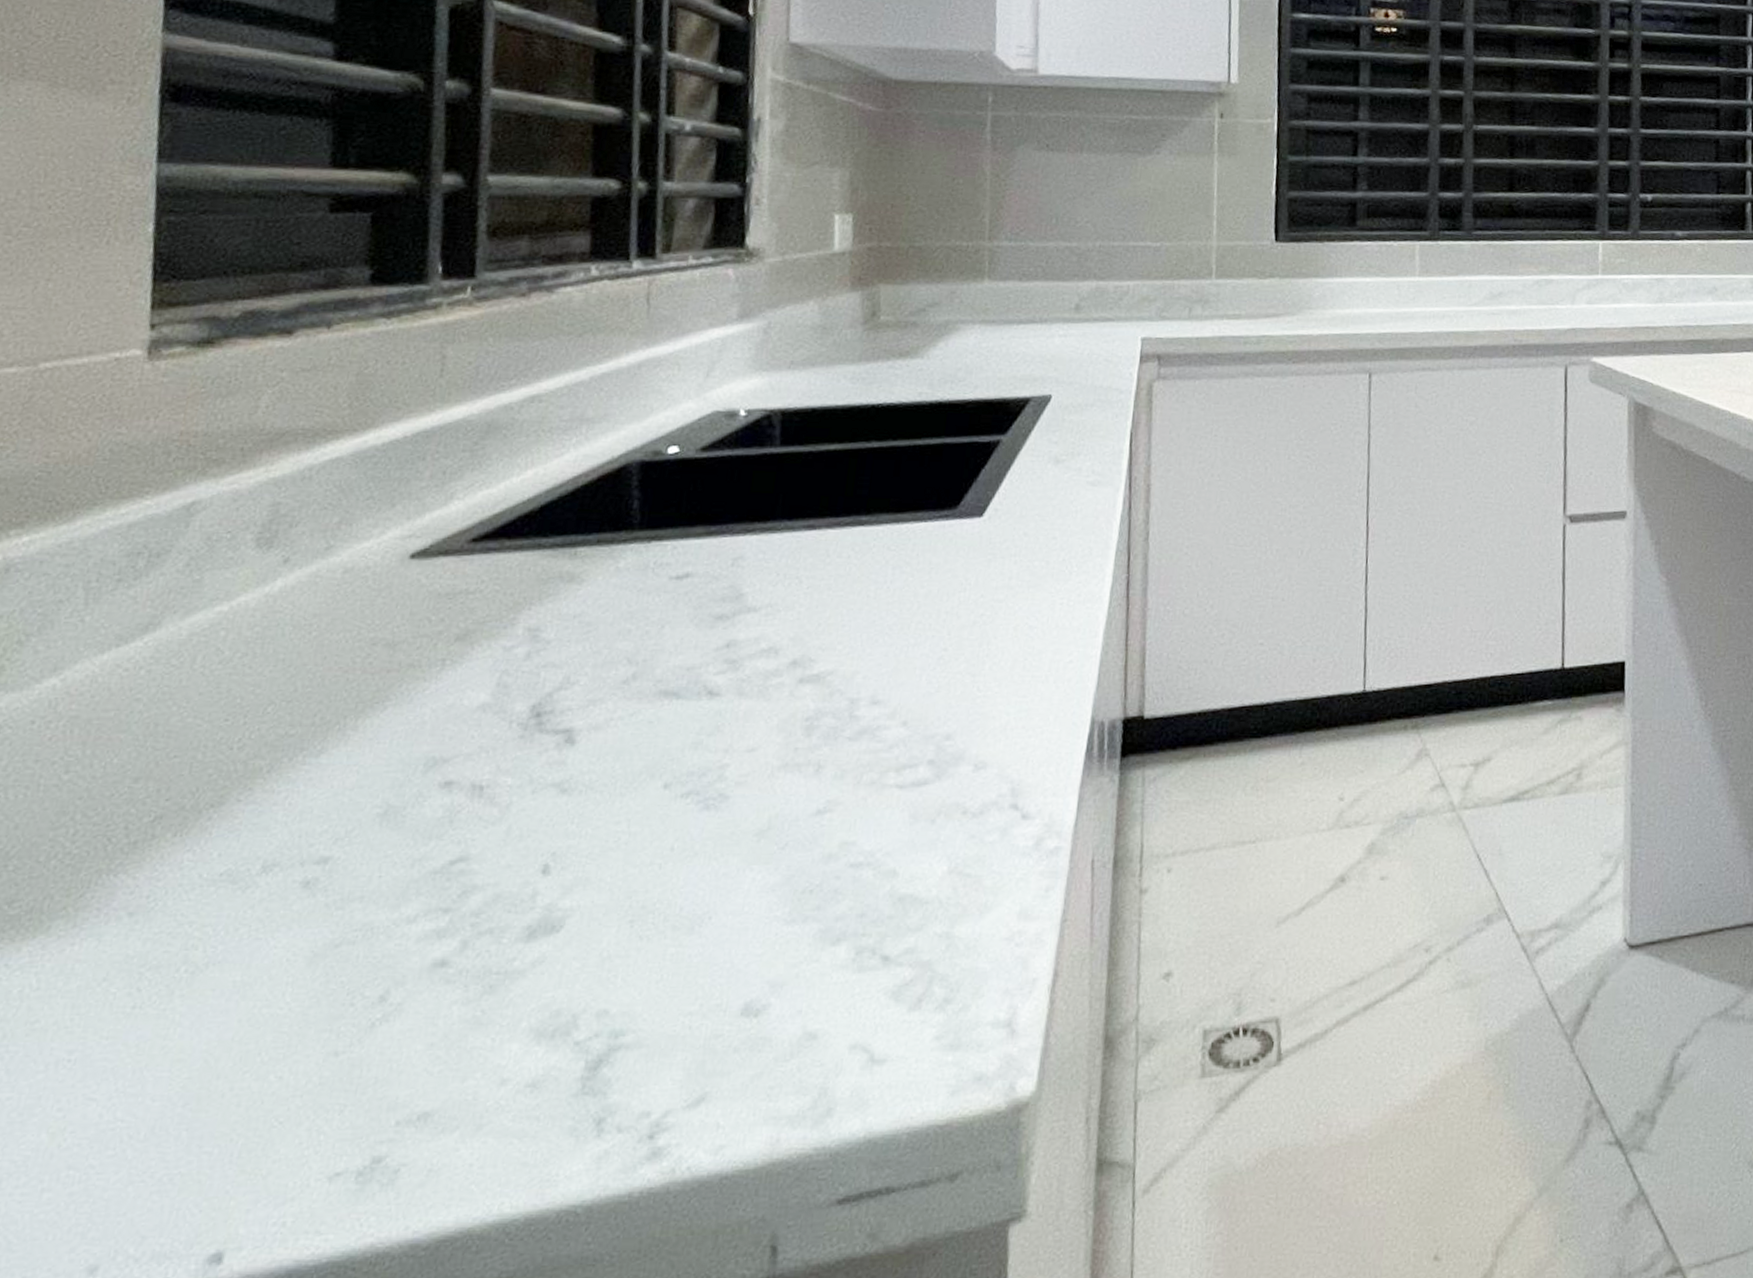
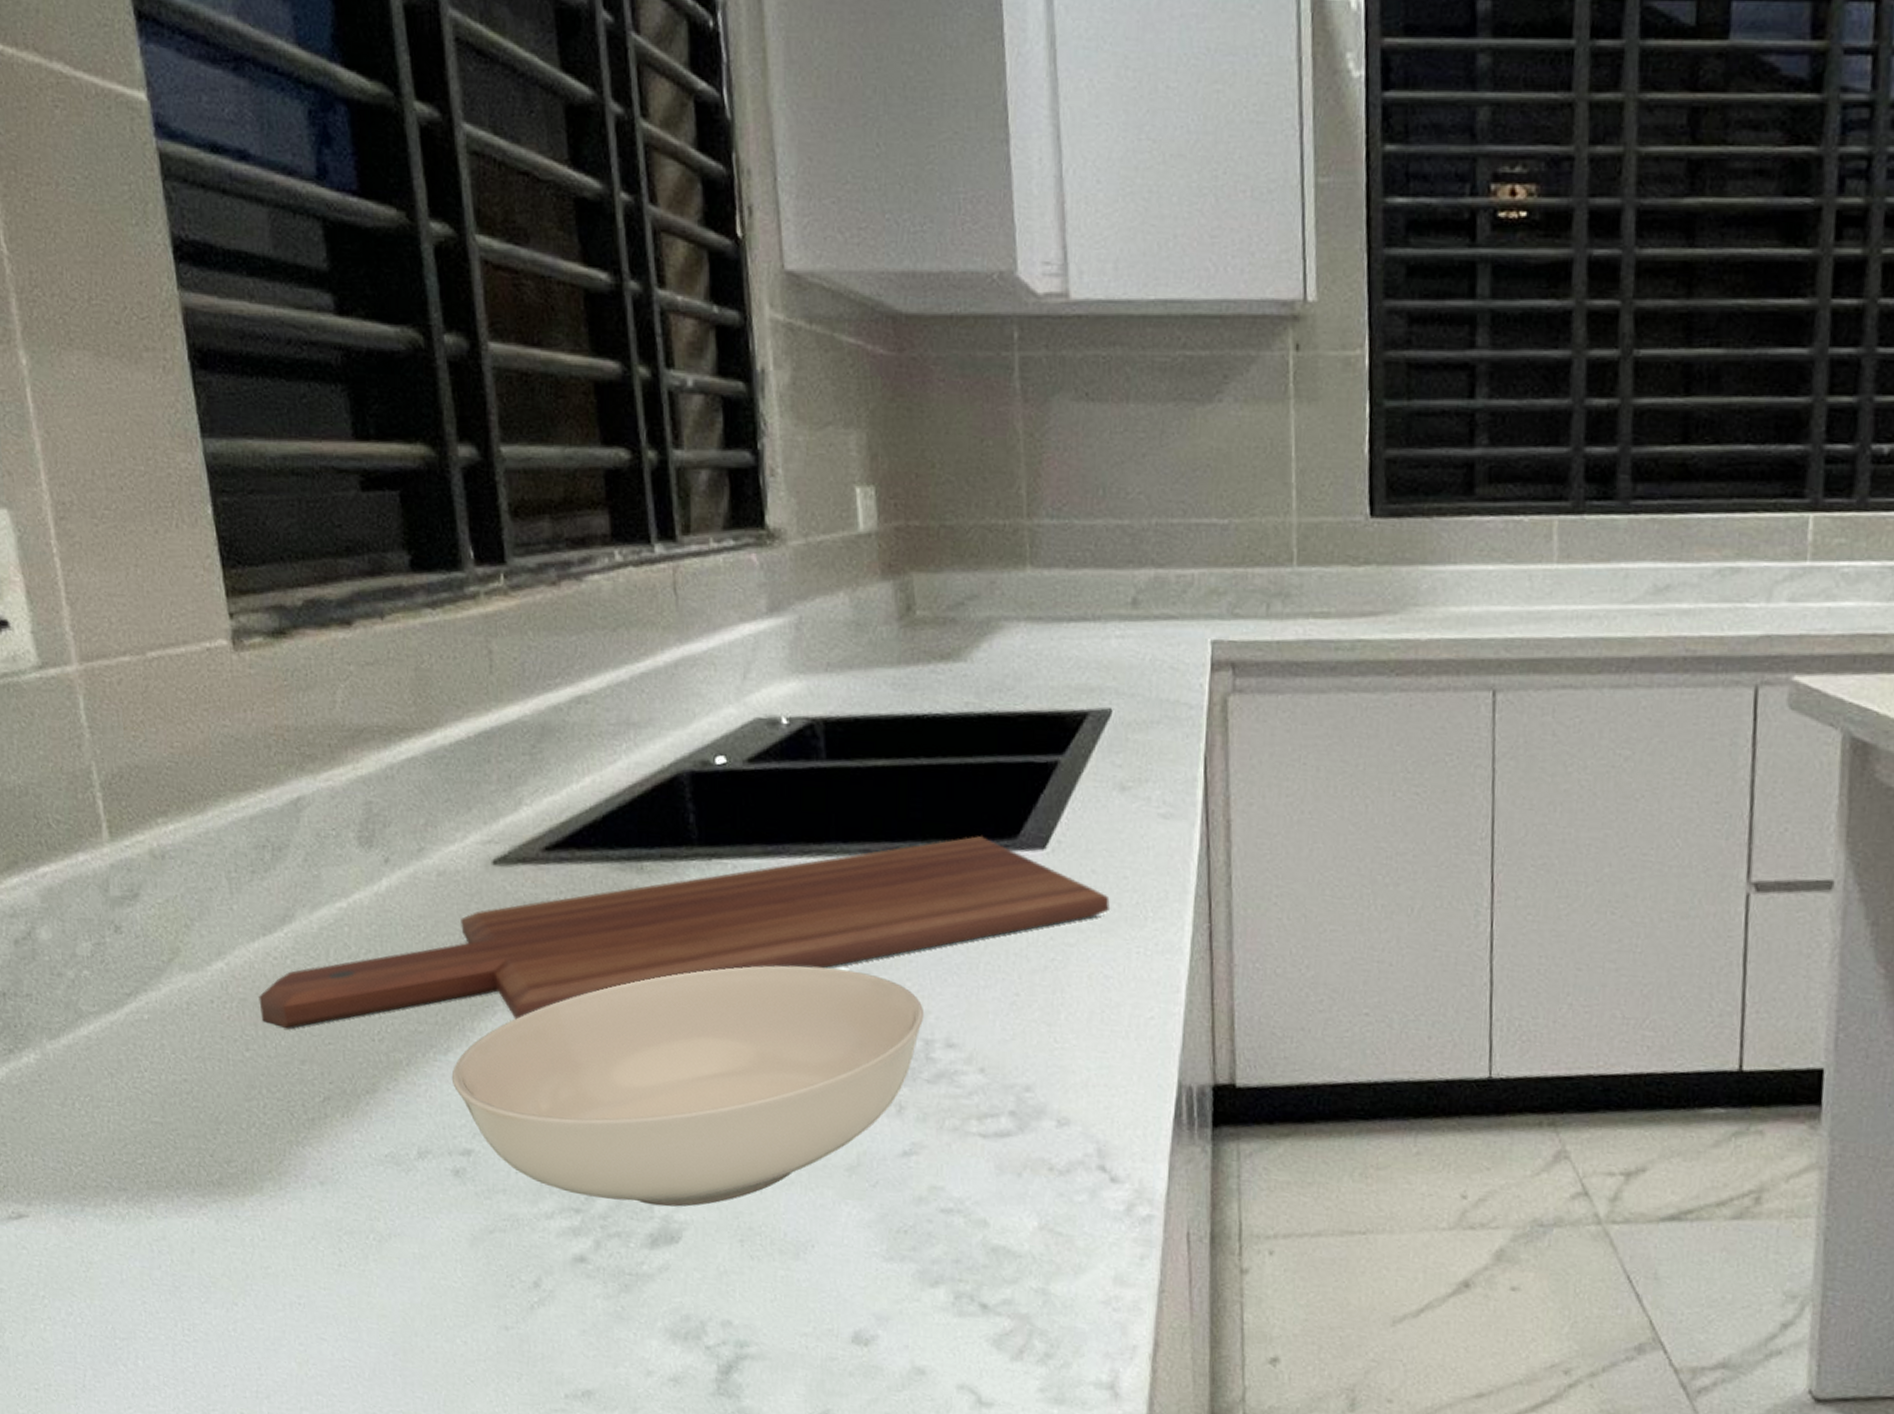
cutting board: none [93,508,1039,744] -> present [259,836,1111,1028]
bowl: none [319,637,853,895] -> present [451,965,925,1207]

